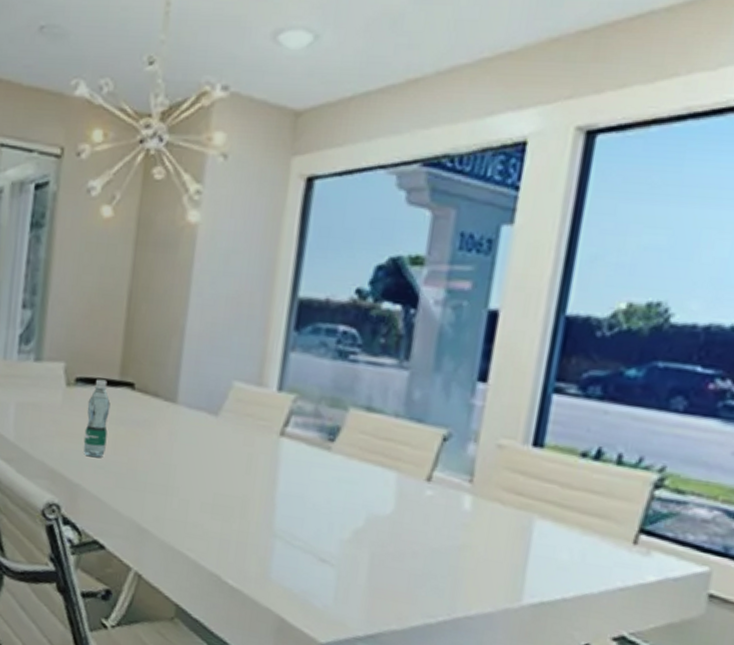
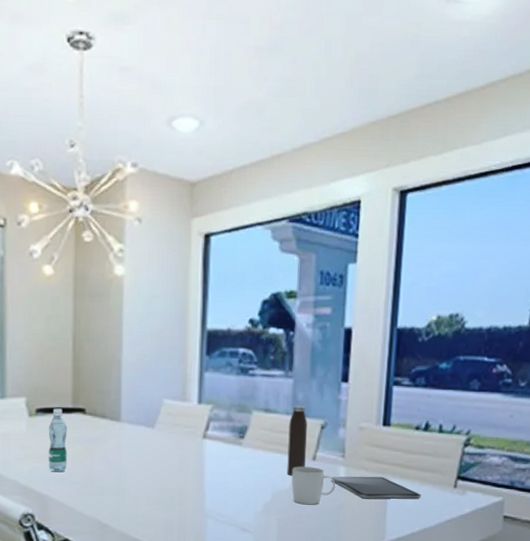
water bottle: none [389,406,424,499] -> present [287,406,307,476]
mug: none [393,487,457,542] -> present [291,466,336,505]
tablet: none [451,506,583,553] -> present [331,476,422,499]

